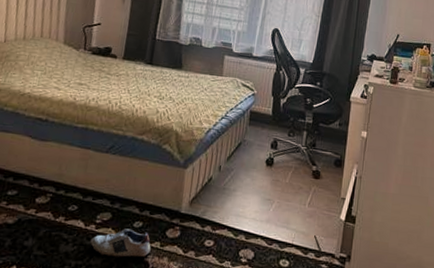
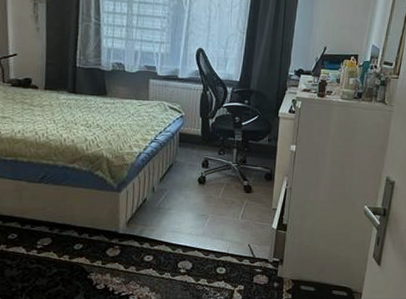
shoe: present [90,228,151,258] -> none [34,251,93,278]

